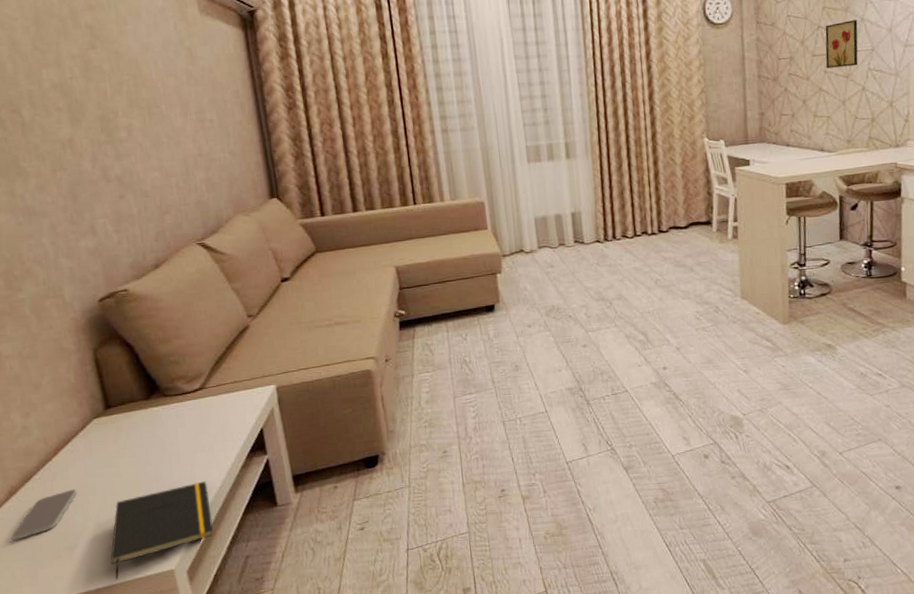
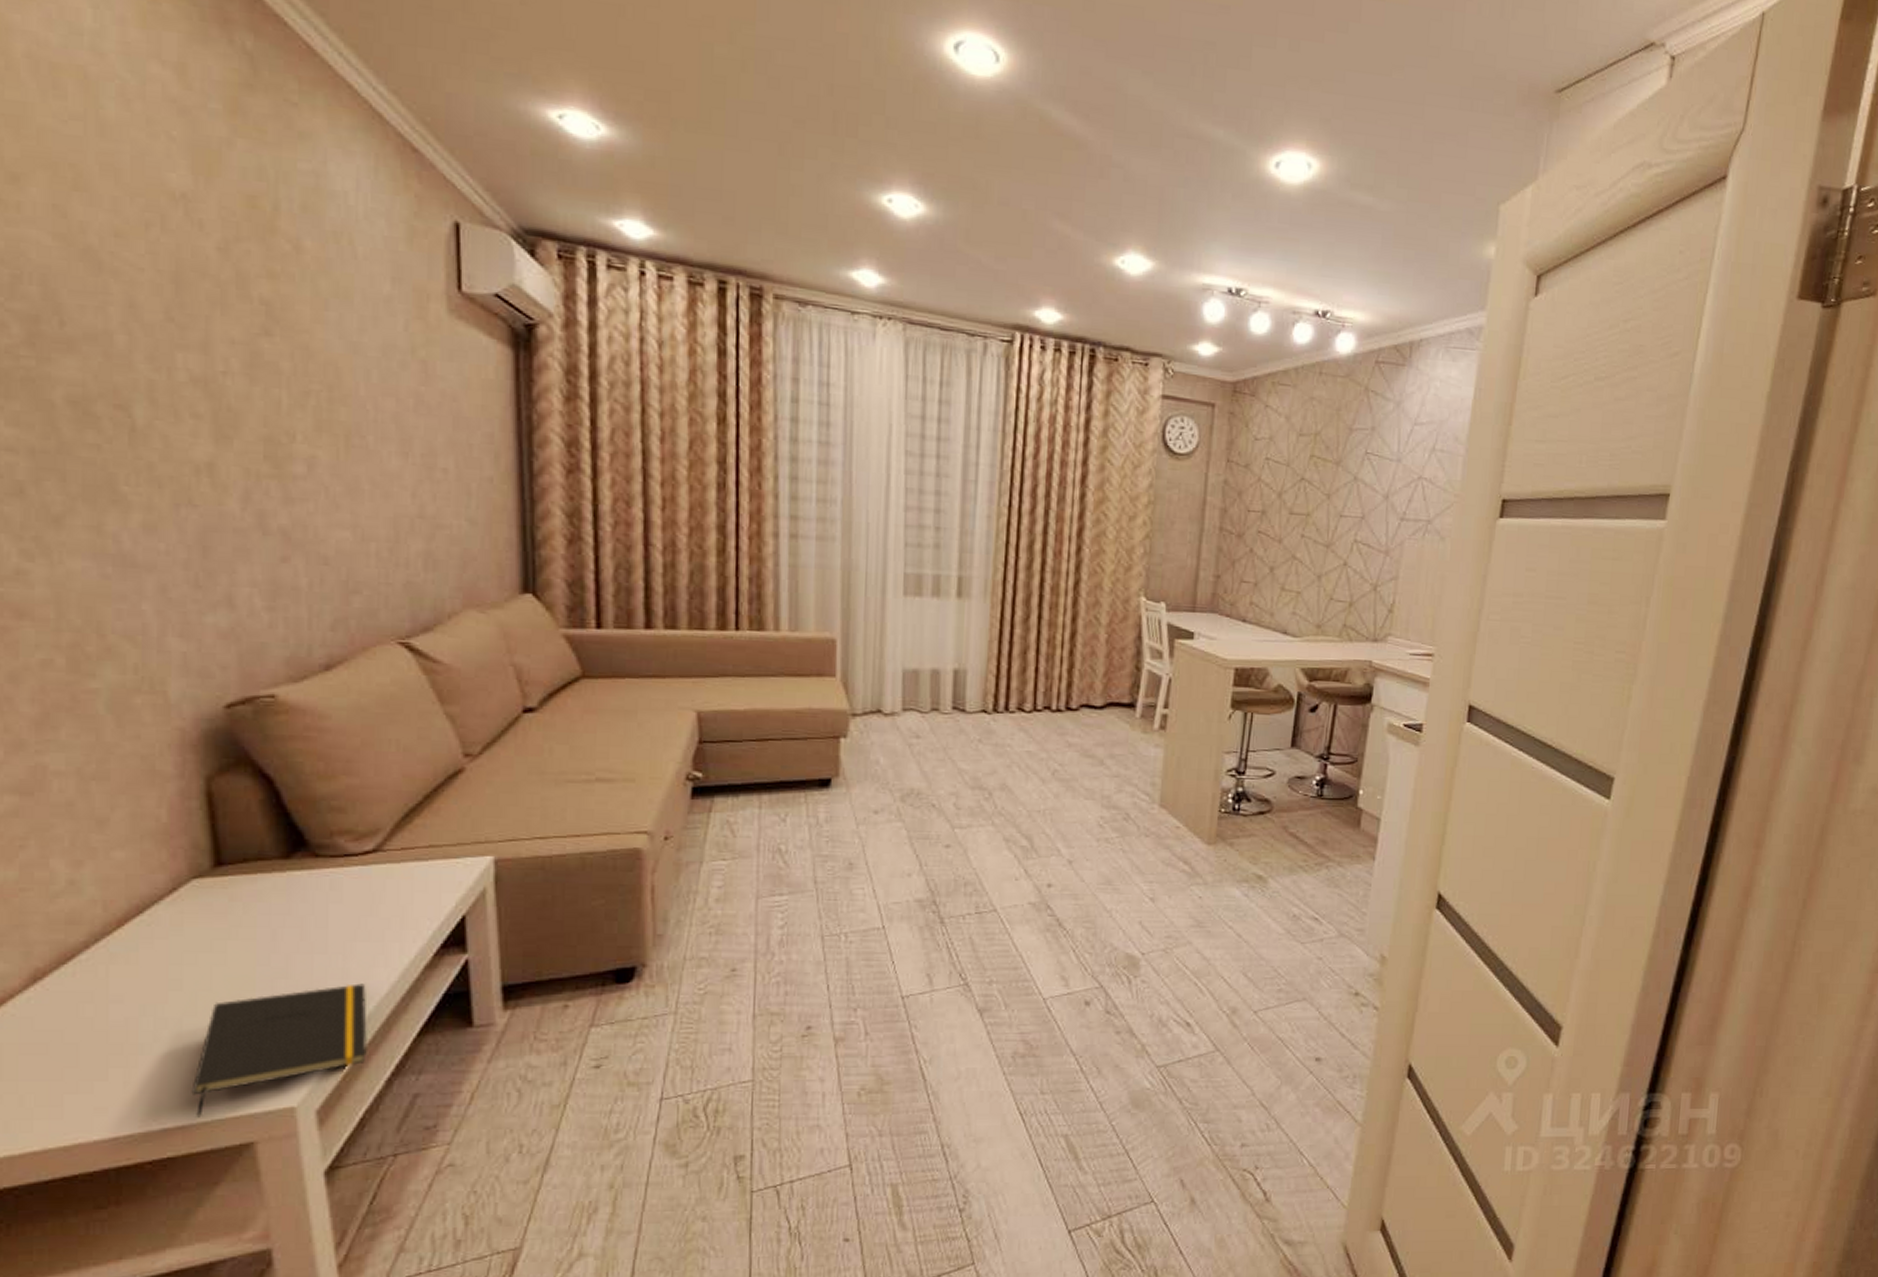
smartphone: present [11,489,77,540] -> none [26,980,148,1049]
wall art: present [825,20,858,68] -> none [1305,476,1350,535]

